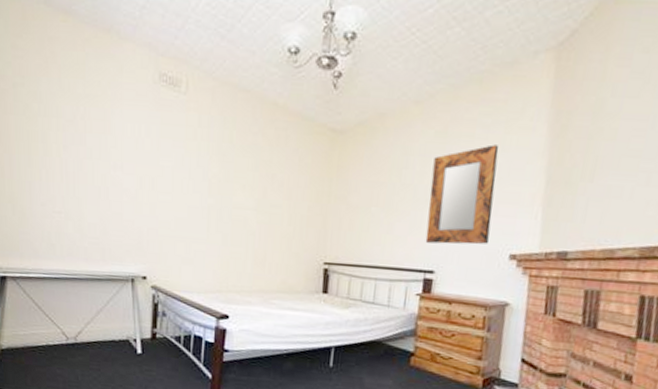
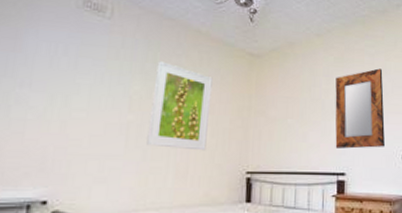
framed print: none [226,141,290,239] -> present [146,61,213,151]

